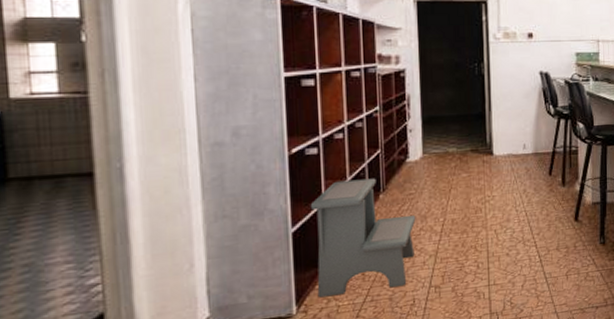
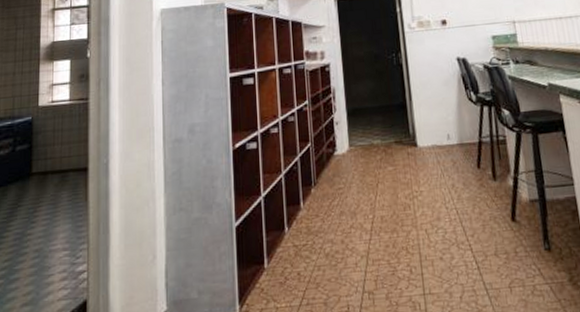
step stool: present [310,178,416,298] -> none [251,172,347,298]

